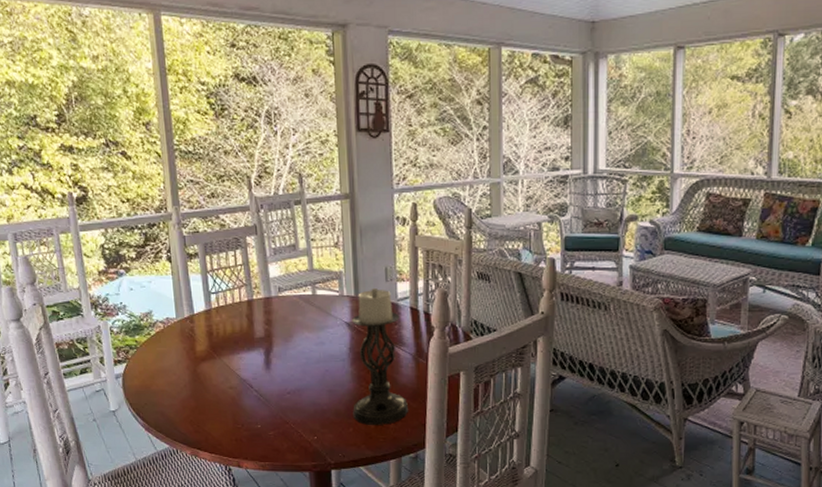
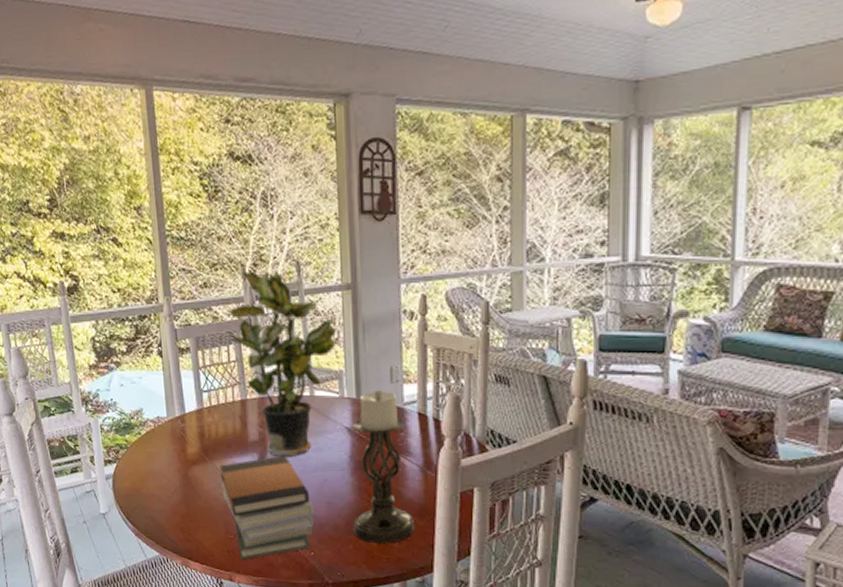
book stack: none [227,349,317,448] -> present [219,455,314,560]
potted plant: none [236,181,337,350] -> present [229,269,337,457]

